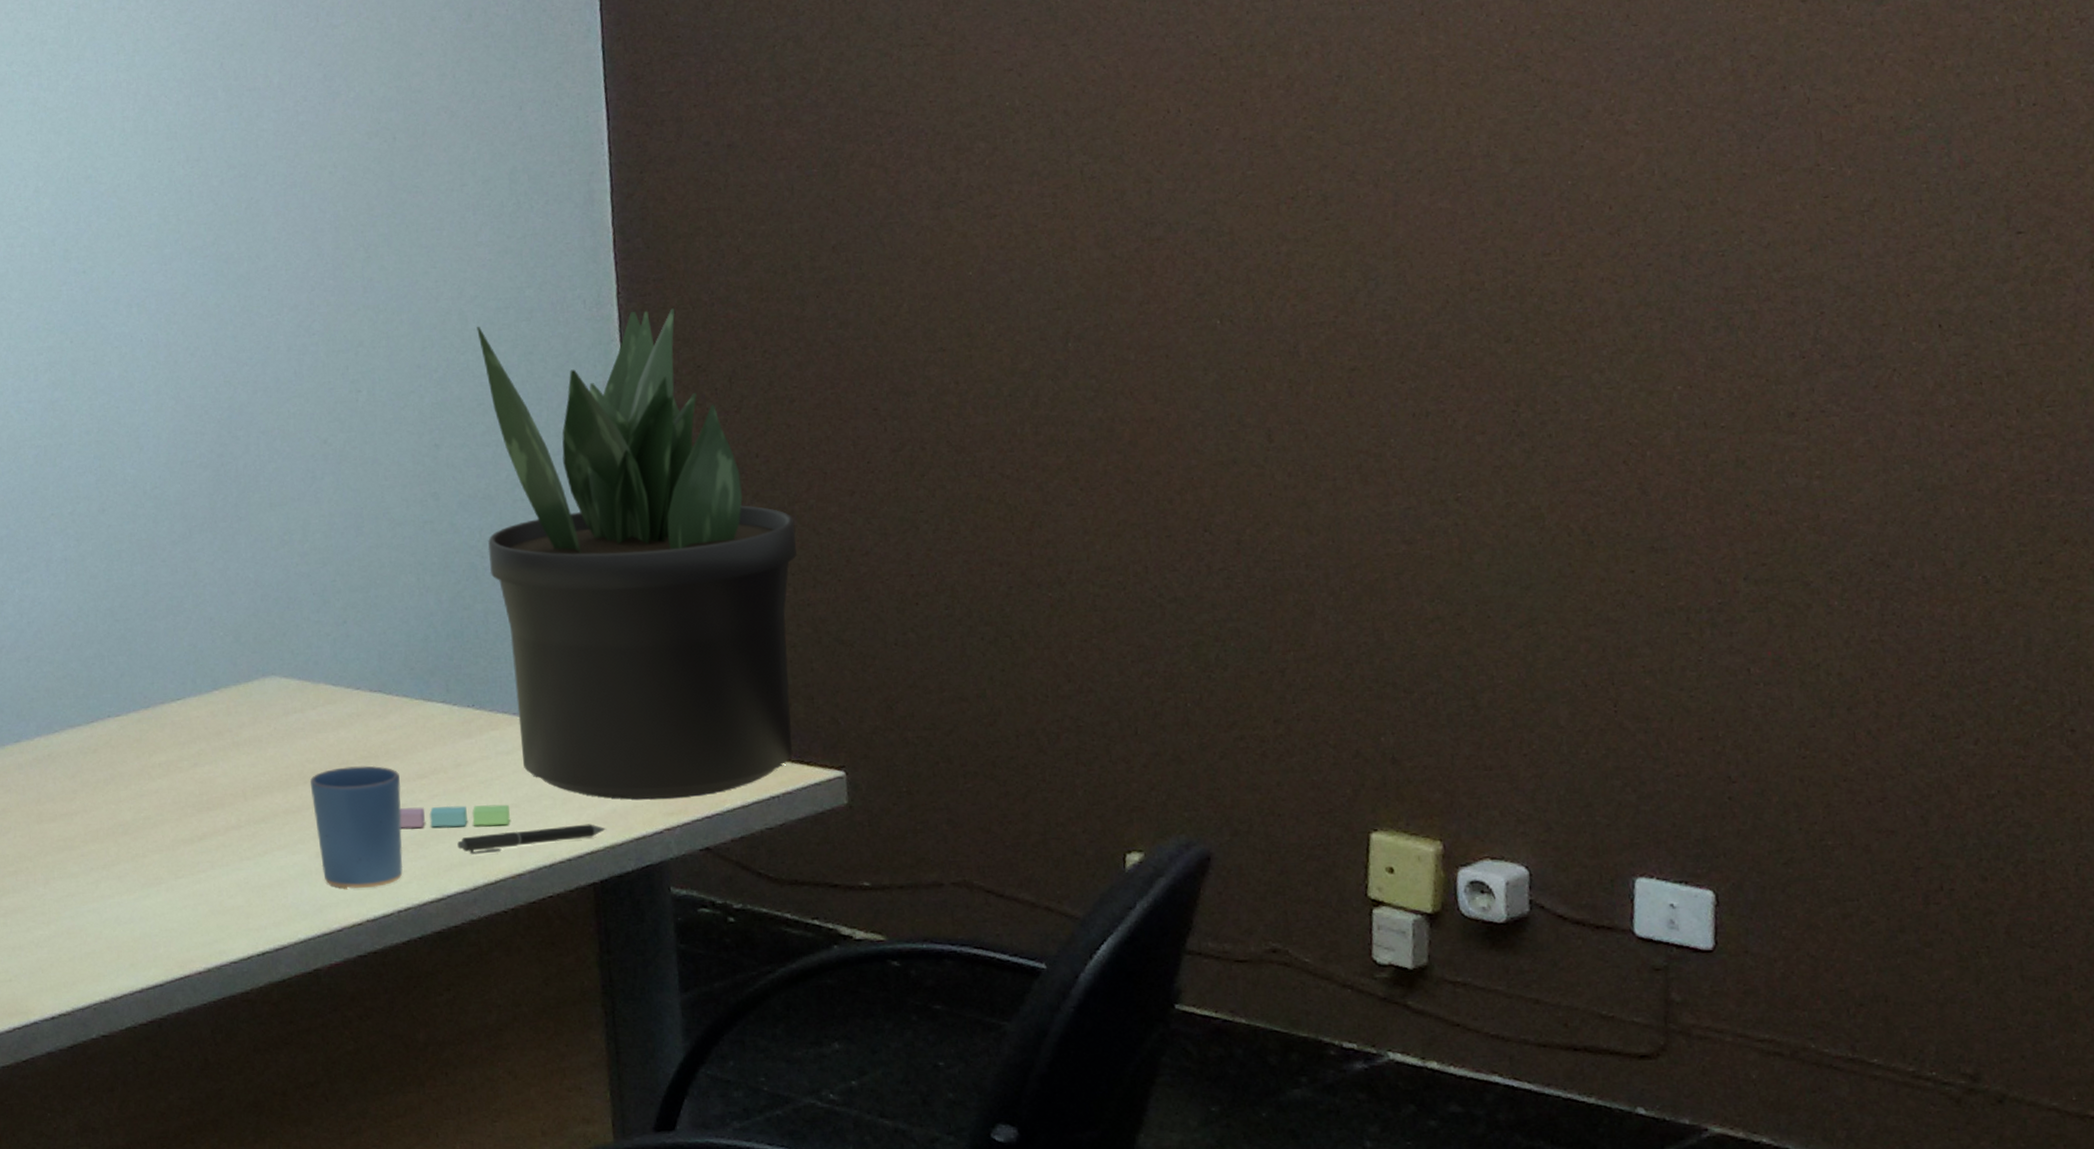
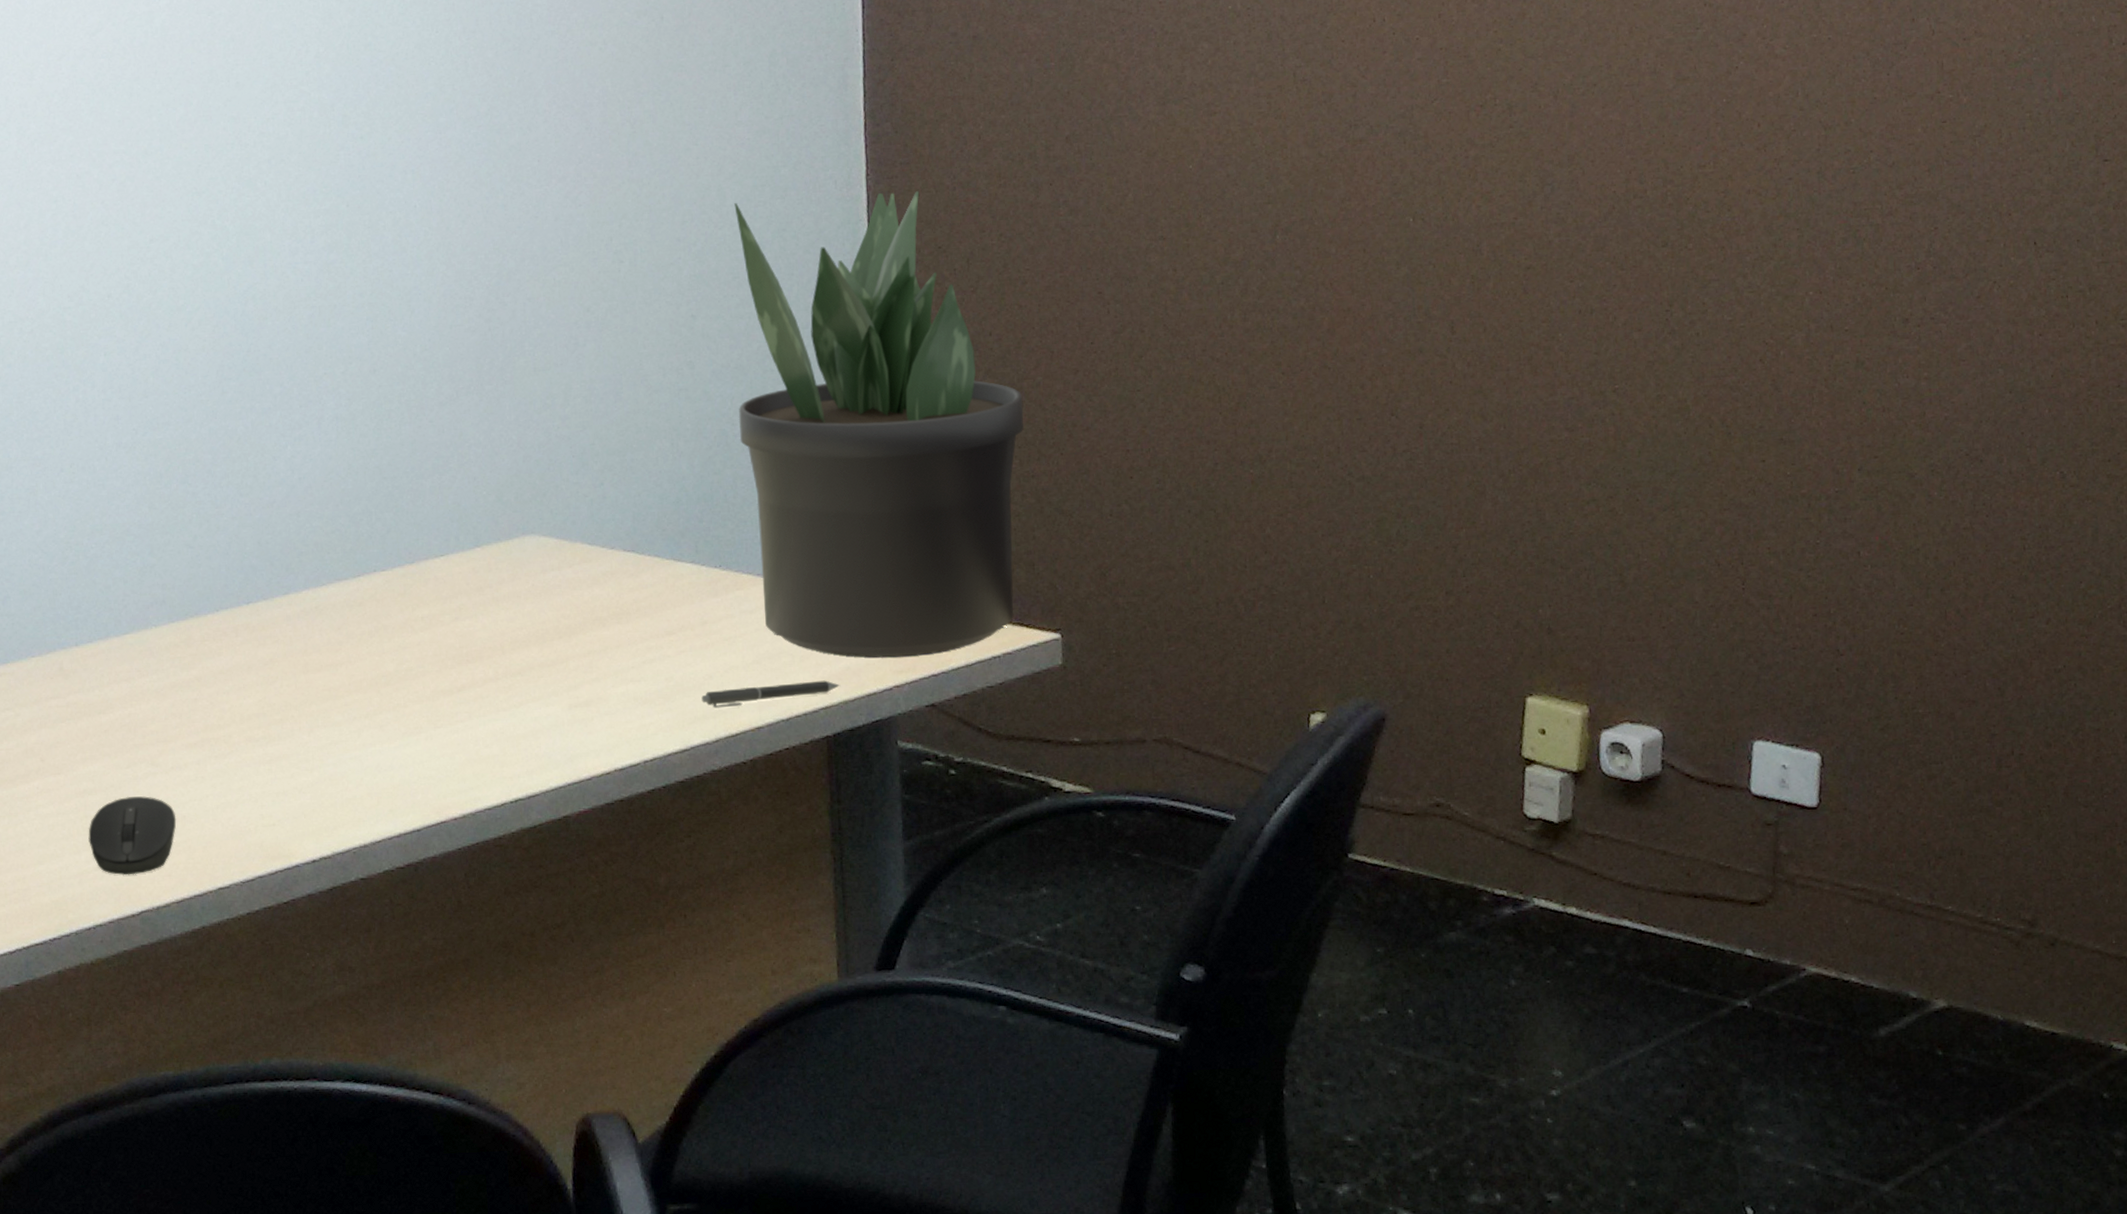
mug: present [309,766,403,889] -> none [564,622,650,739]
sticky notes: present [399,804,510,829] -> none [648,660,752,683]

